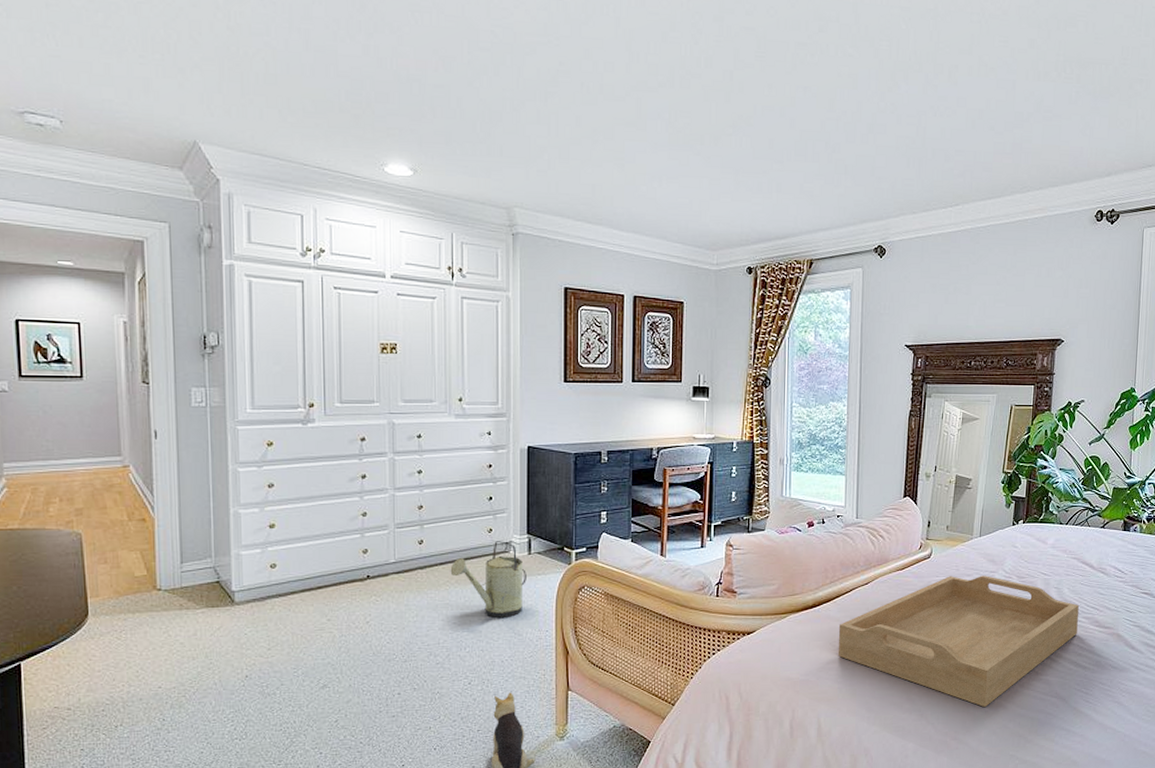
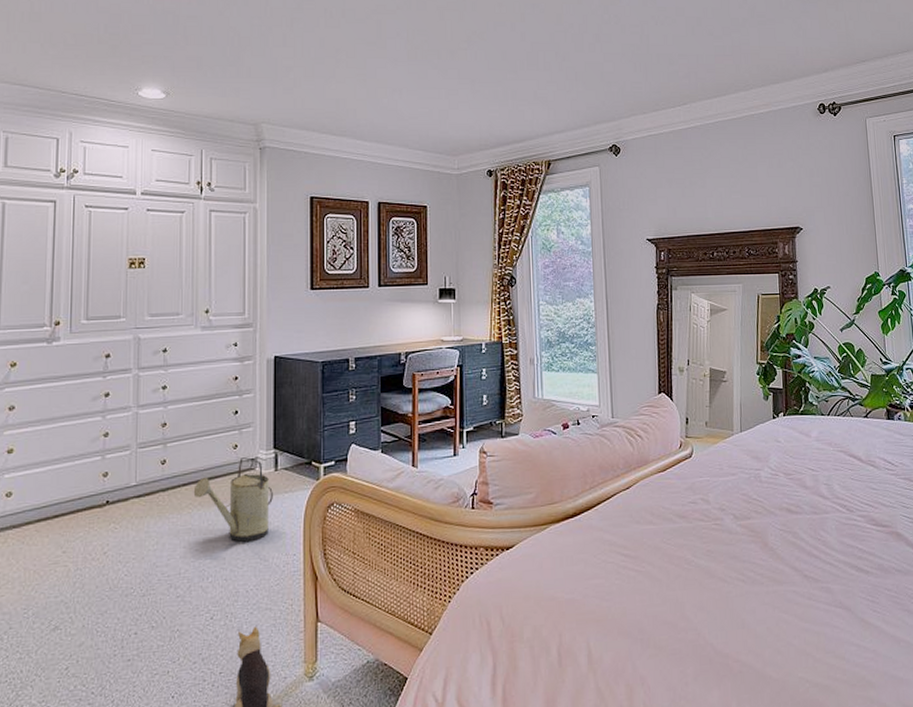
serving tray: present [837,575,1079,708] -> none [603,474,854,623]

